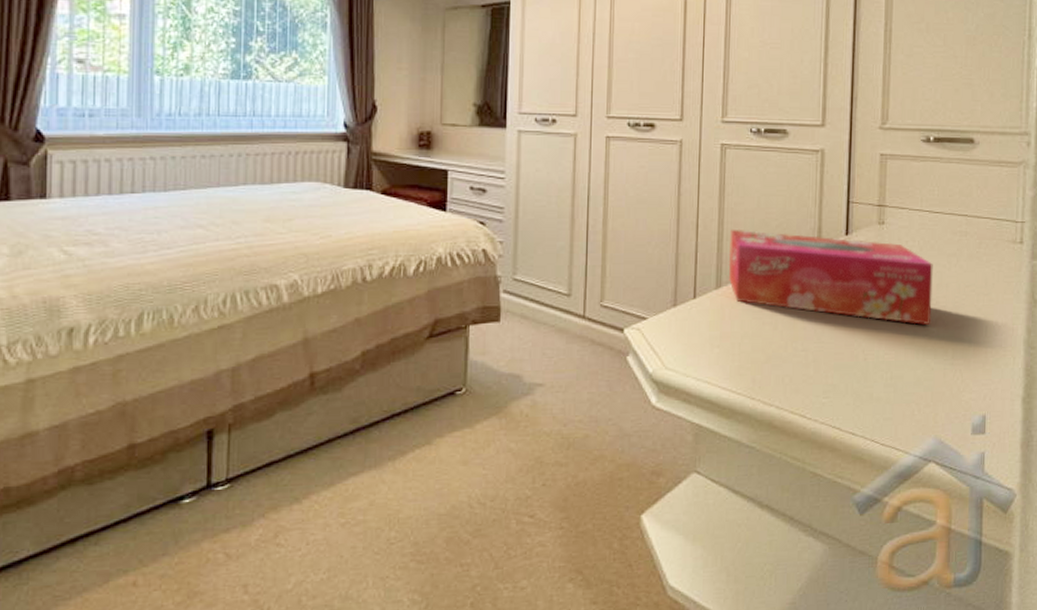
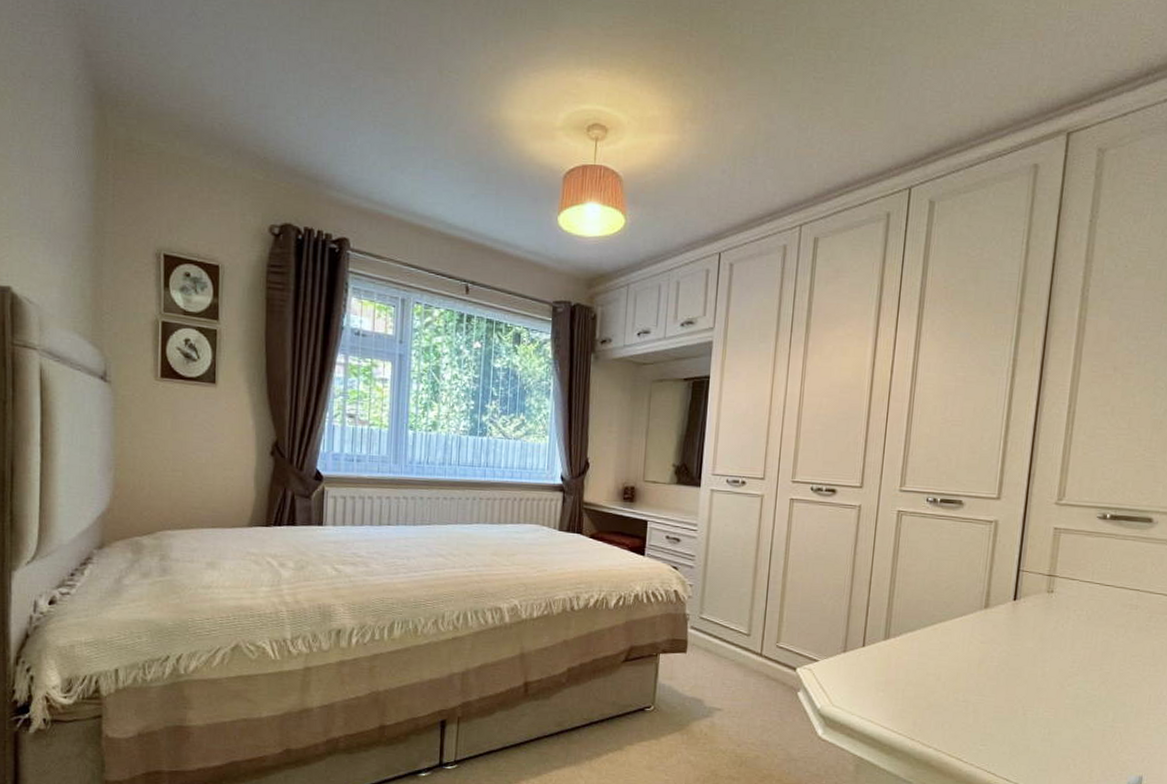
tissue box: present [728,229,933,326] -> none [897,588,1100,689]

